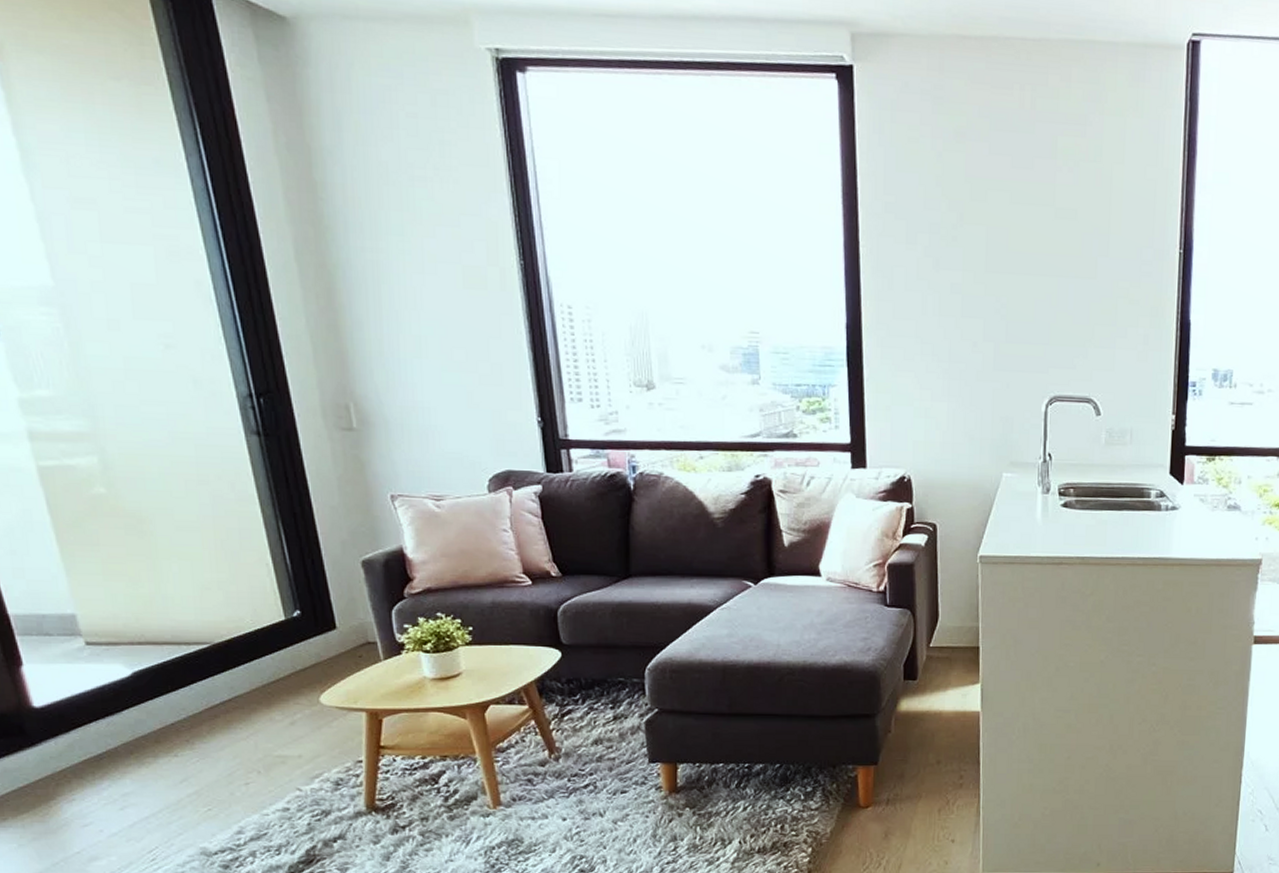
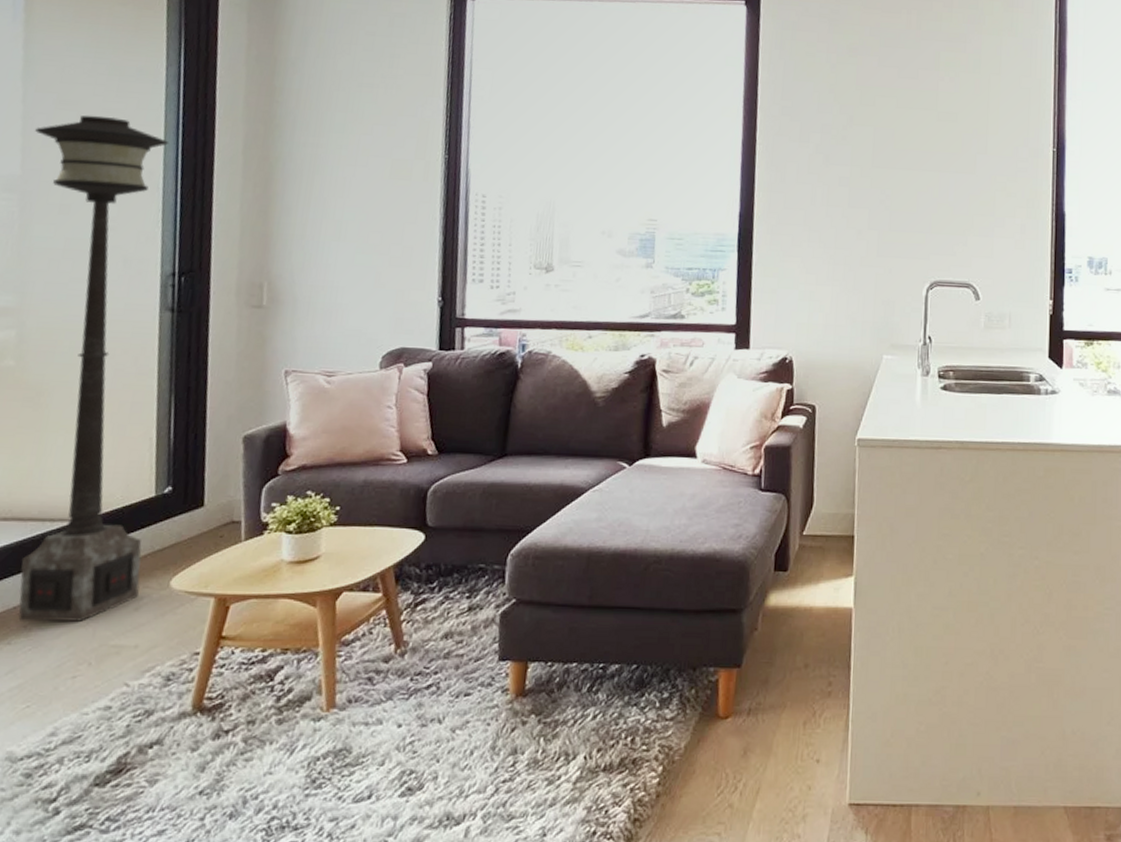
floor lamp: none [56,215,291,736] -> present [18,115,169,622]

